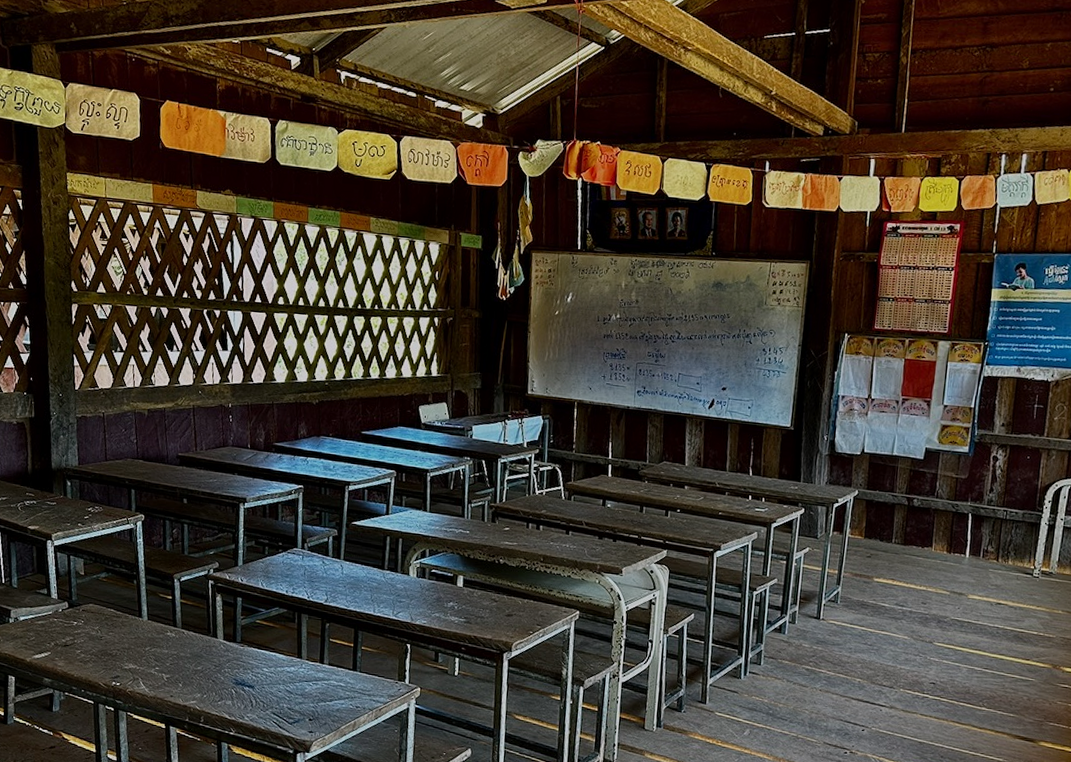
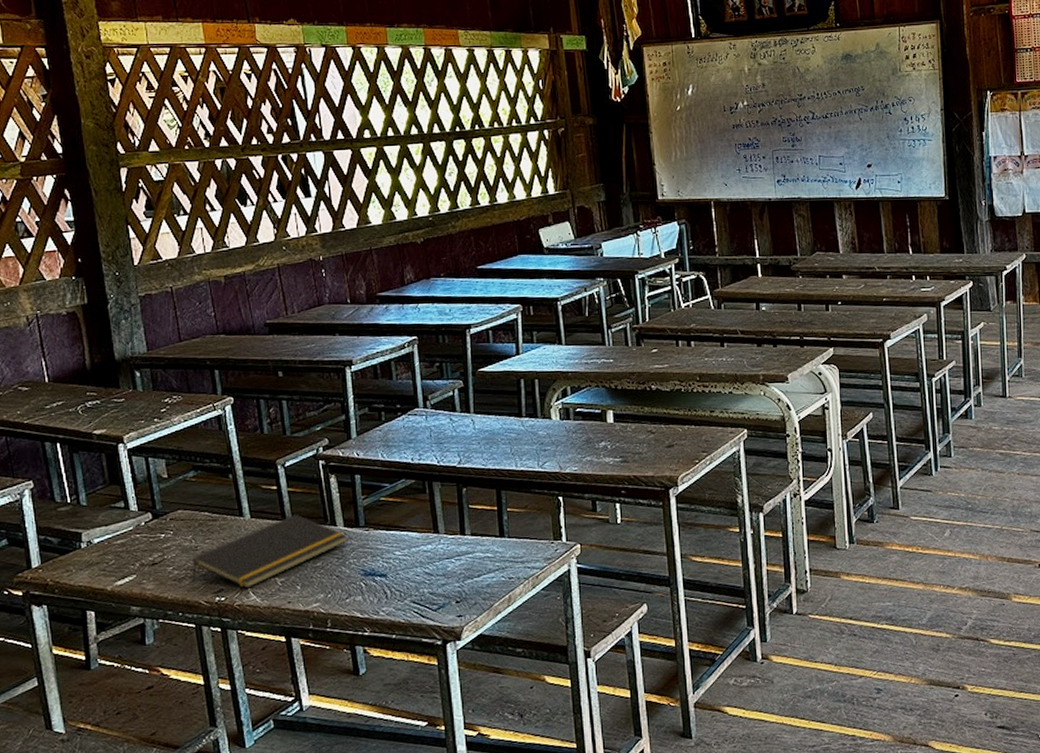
notepad: none [96,623,226,679] -> present [193,514,348,589]

